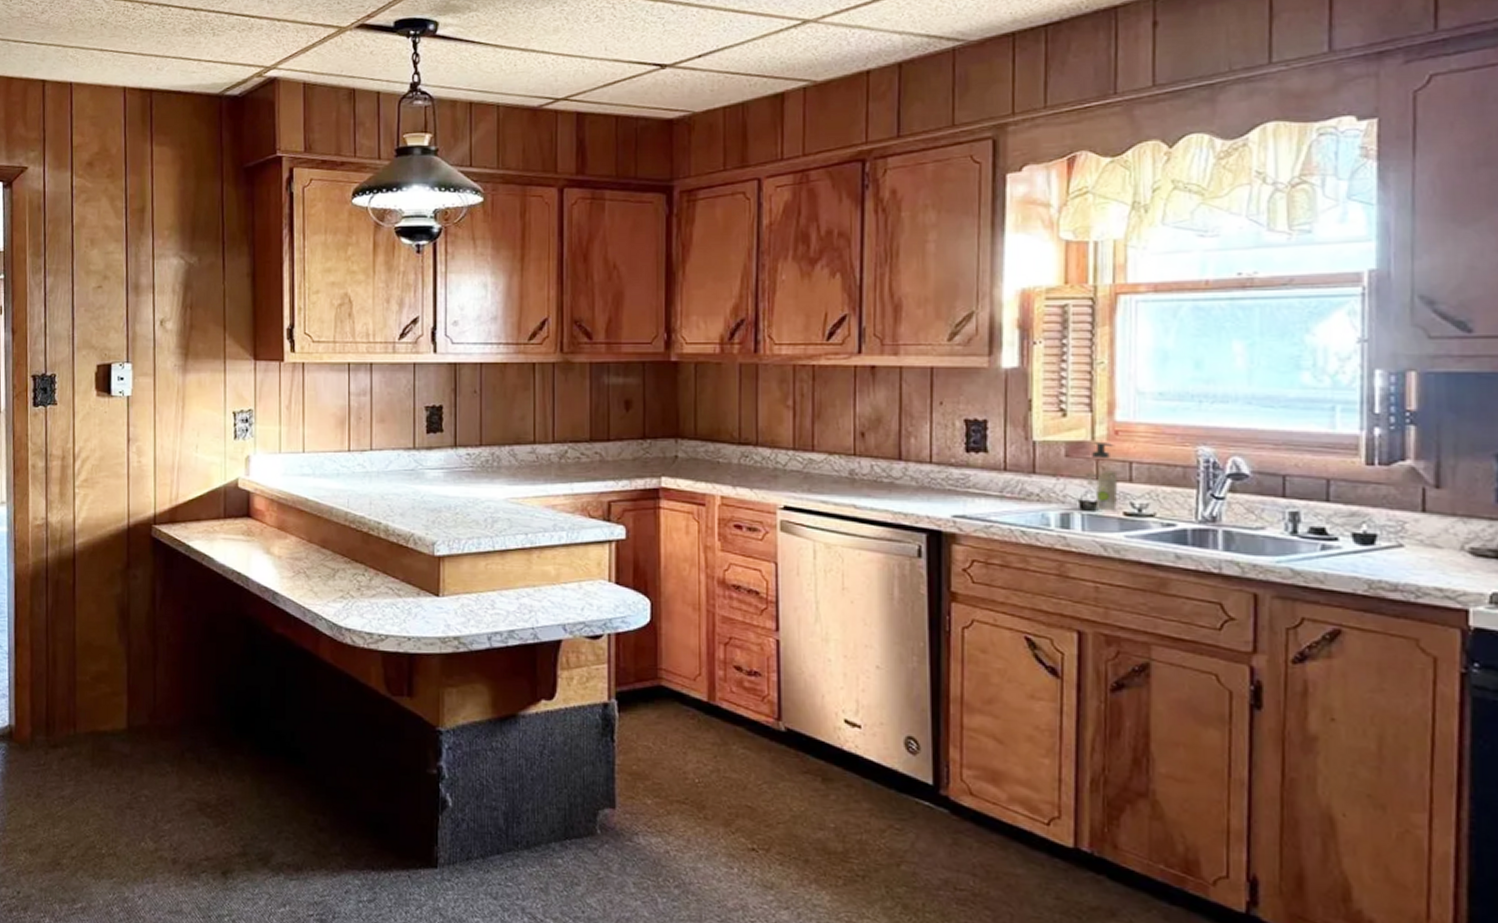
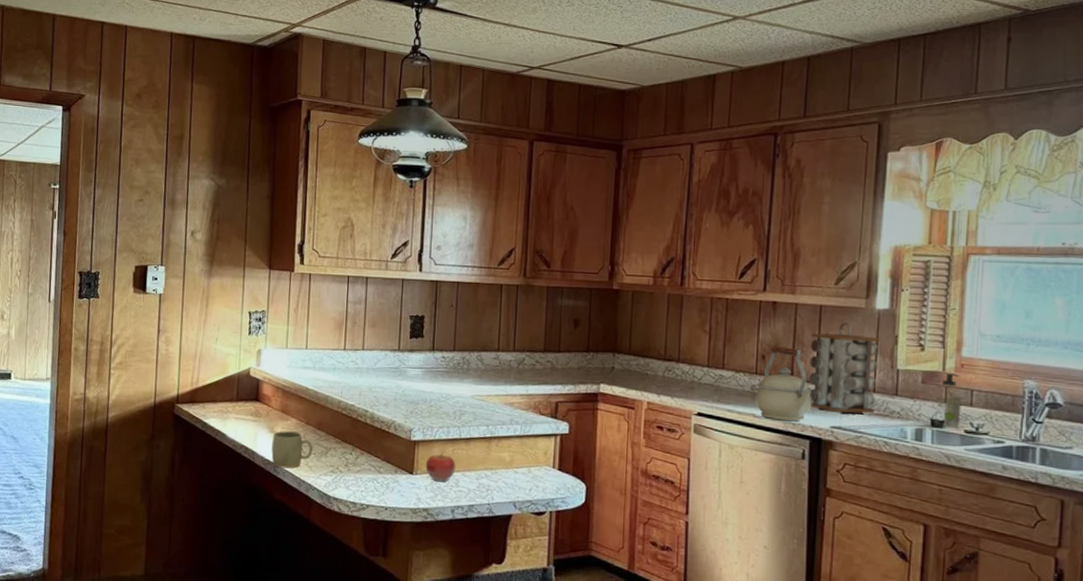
mug: none [269,551,317,596] -> present [271,431,313,469]
fruit: none [453,567,490,603] -> present [425,452,456,481]
kettle: none [854,419,927,512] -> present [754,345,812,422]
spice rack: none [920,386,1009,499] -> present [809,322,880,414]

